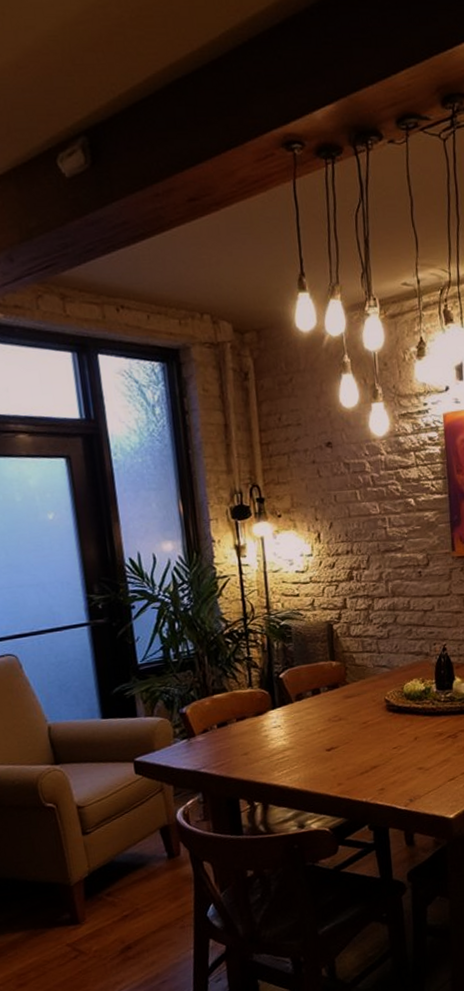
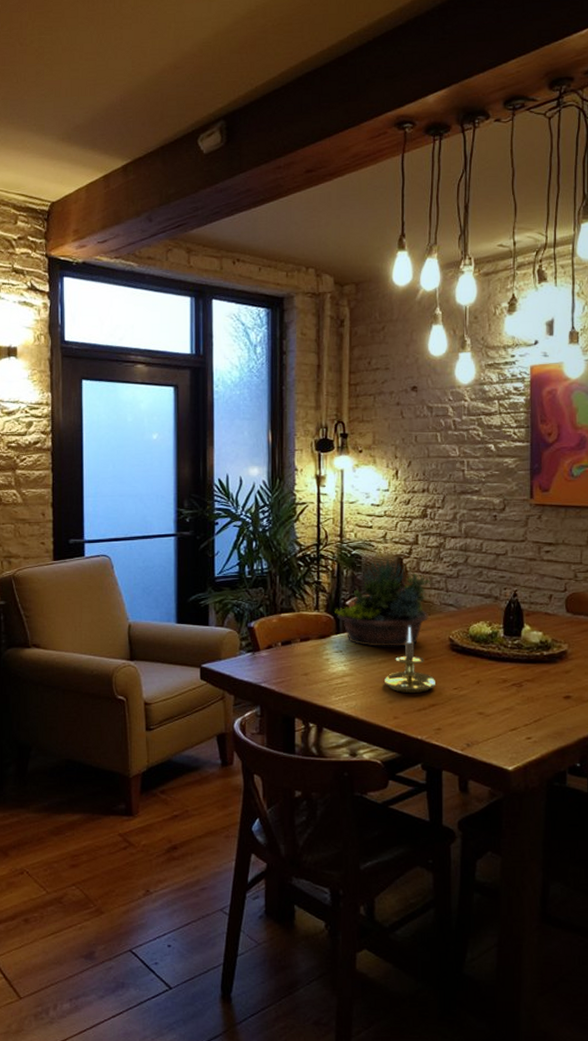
succulent planter: none [269,626,363,718] -> present [335,559,431,647]
candle holder: none [324,692,376,759] -> present [383,626,435,694]

